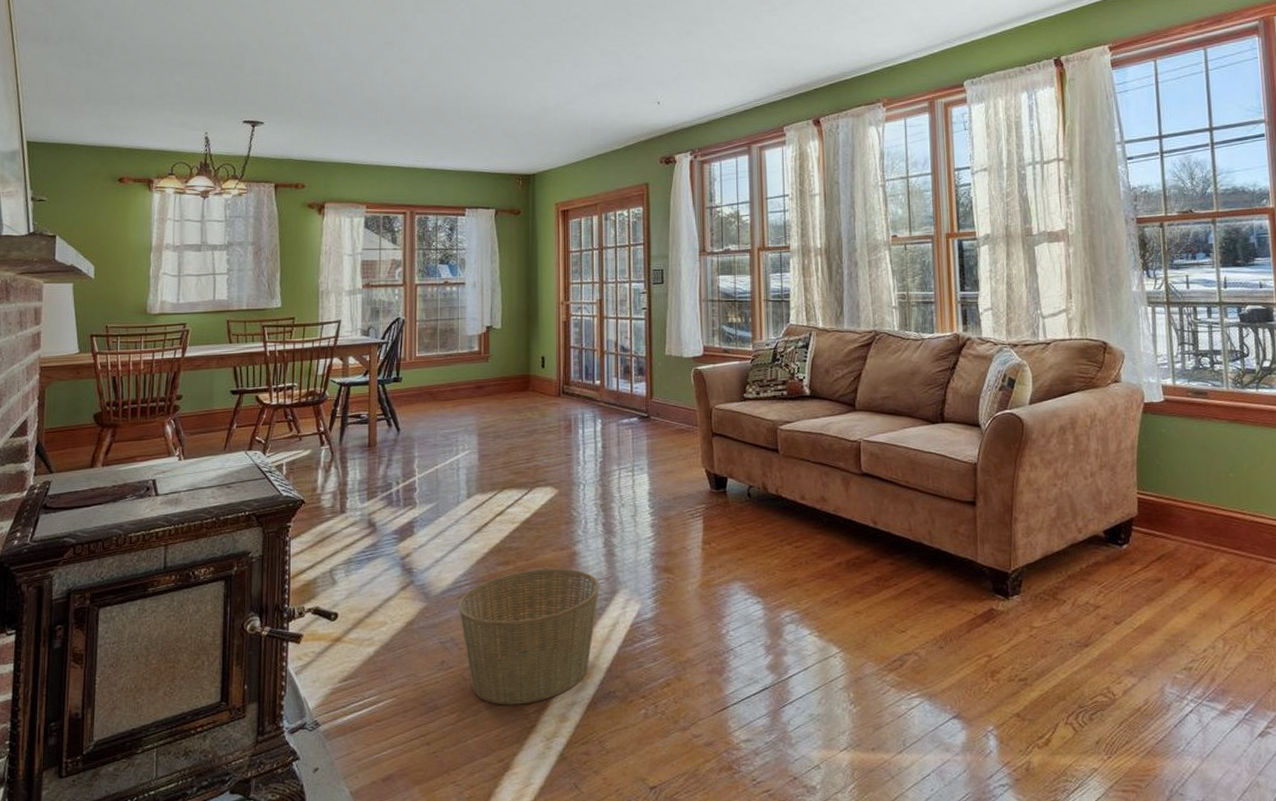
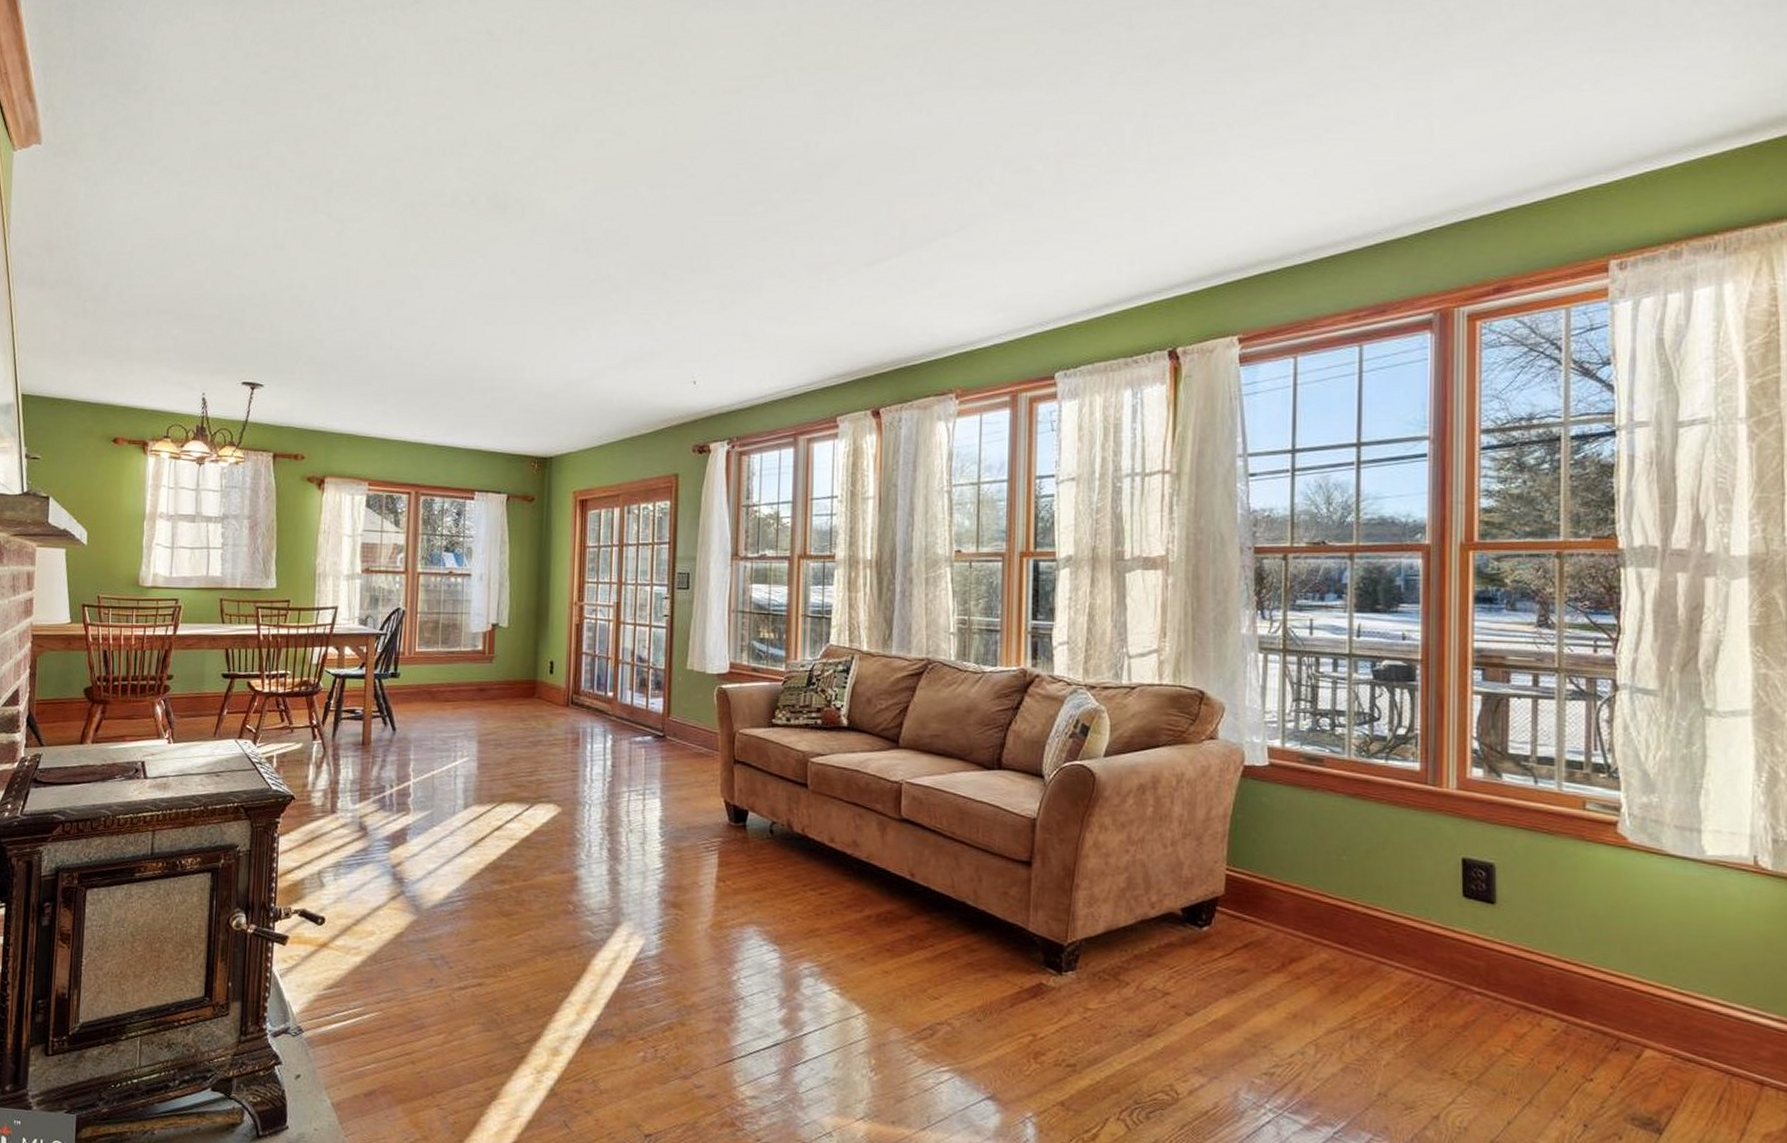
basket: present [459,568,599,705] -> none [450,891,601,1033]

